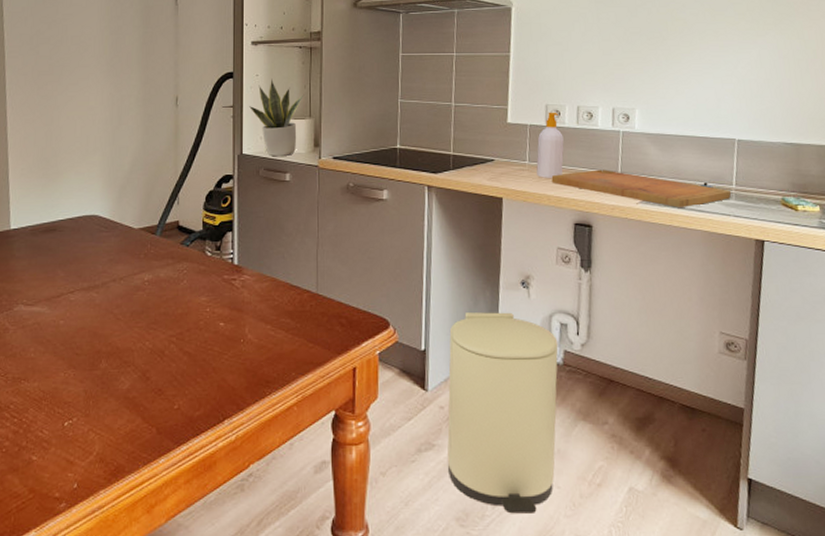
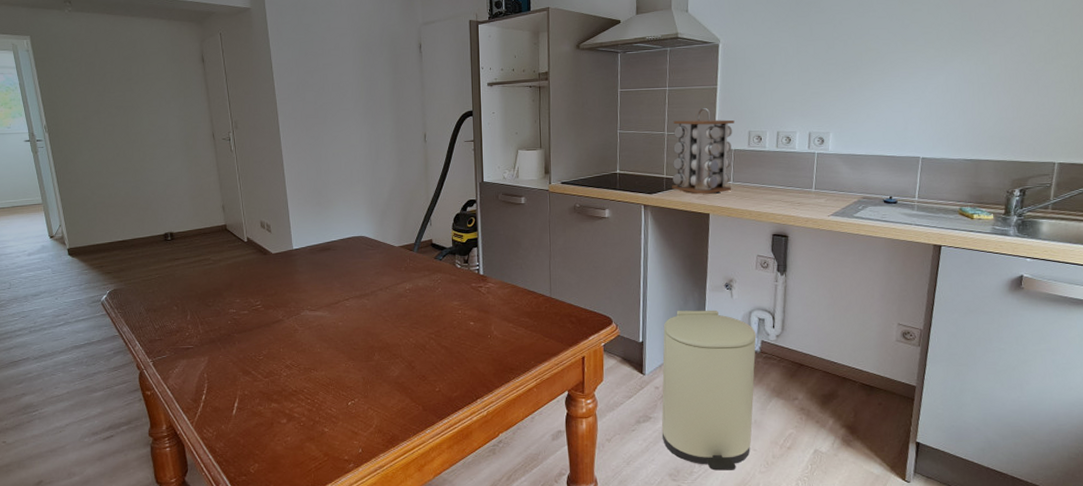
potted plant: present [249,78,304,157] -> none [488,115,535,184]
spice rack: none [458,76,530,175] -> present [671,107,735,194]
soap bottle: present [536,112,564,179] -> none [739,137,765,197]
cutting board: present [551,169,732,208] -> none [753,187,914,219]

